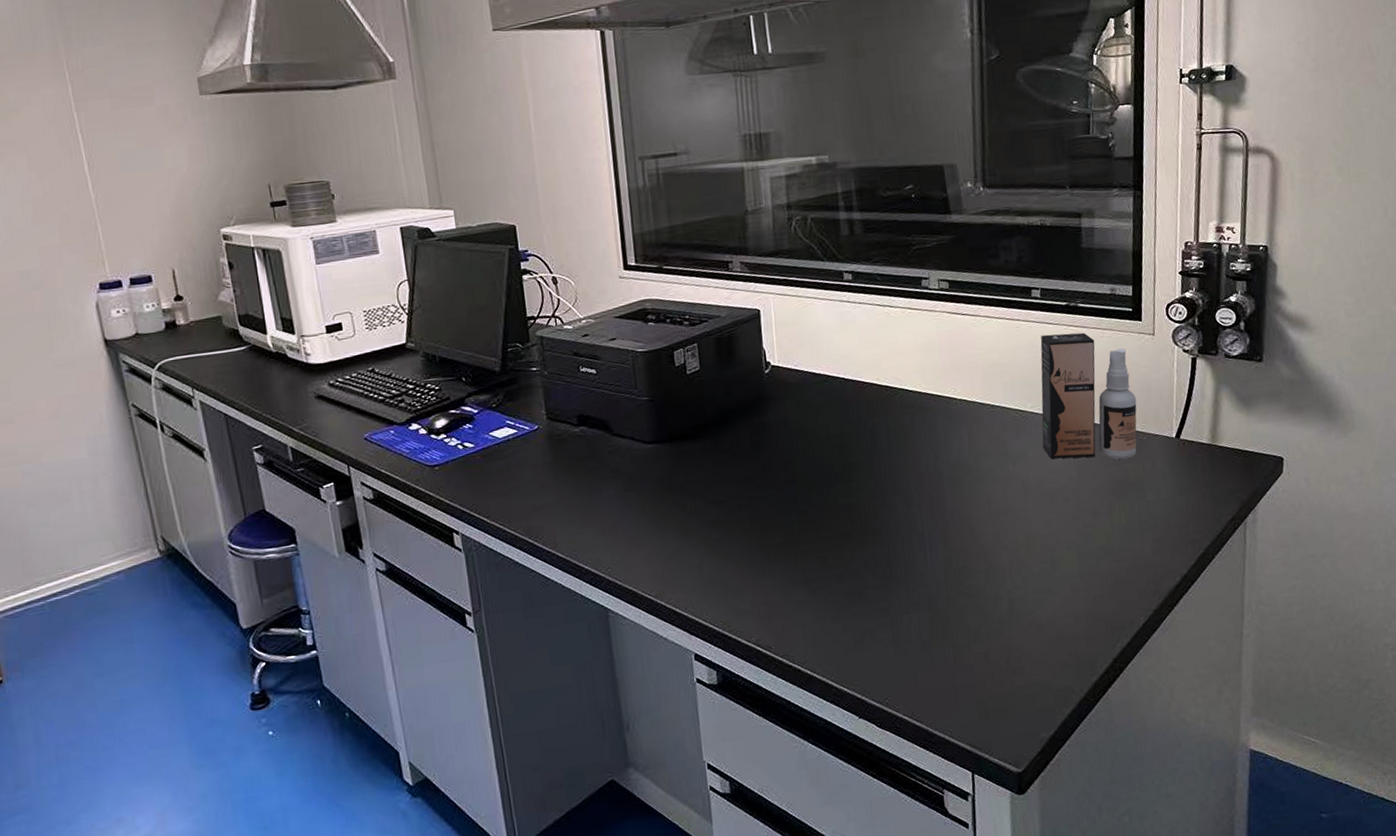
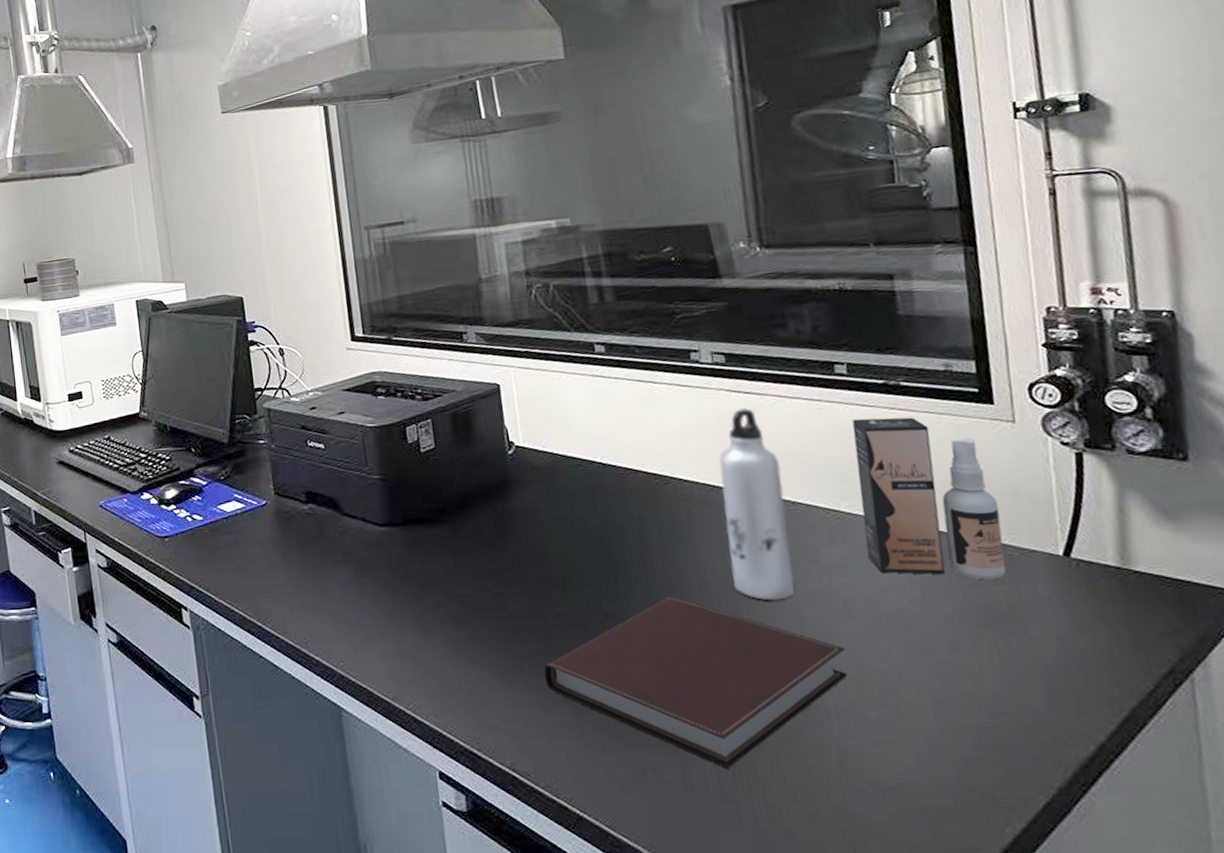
notebook: none [787,489,1020,624] -> present [543,596,848,768]
water bottle: none [937,327,988,487] -> present [719,408,795,601]

